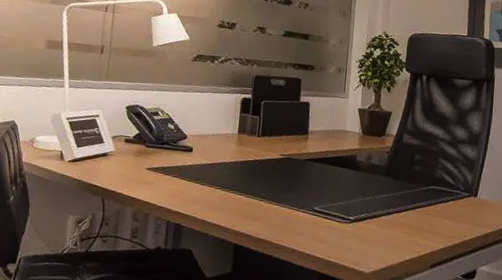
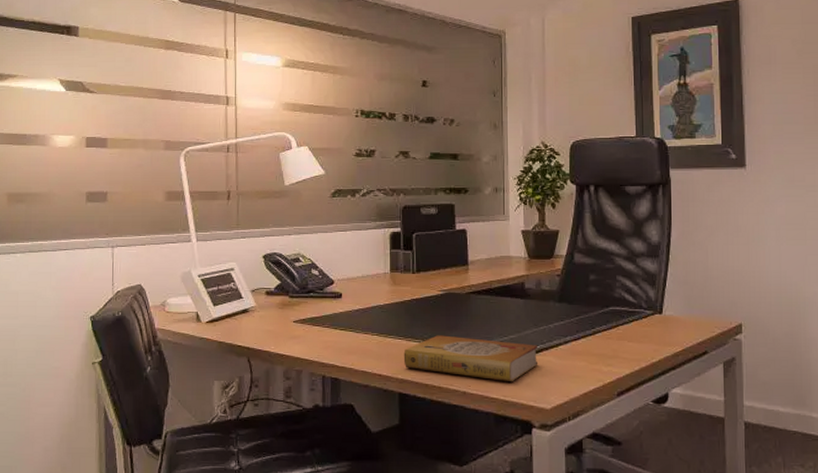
book: none [241,195,364,244] -> present [403,335,538,381]

